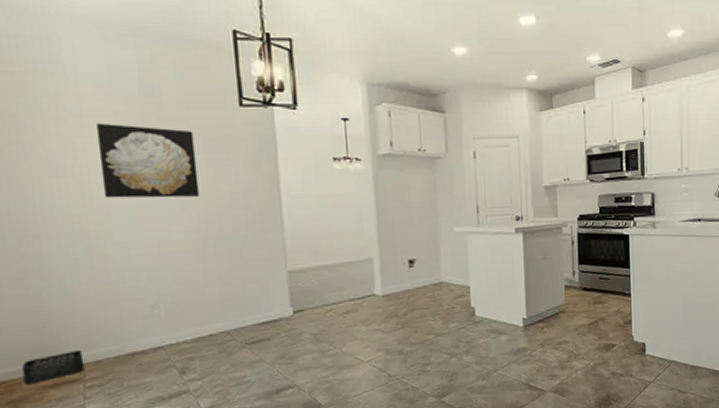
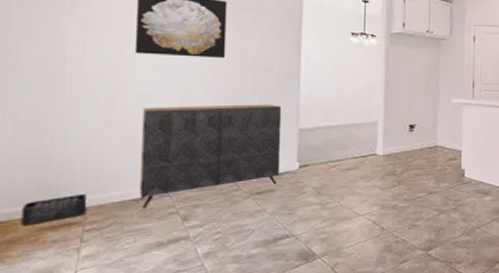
dresser: none [123,245,274,362] -> present [140,104,282,208]

